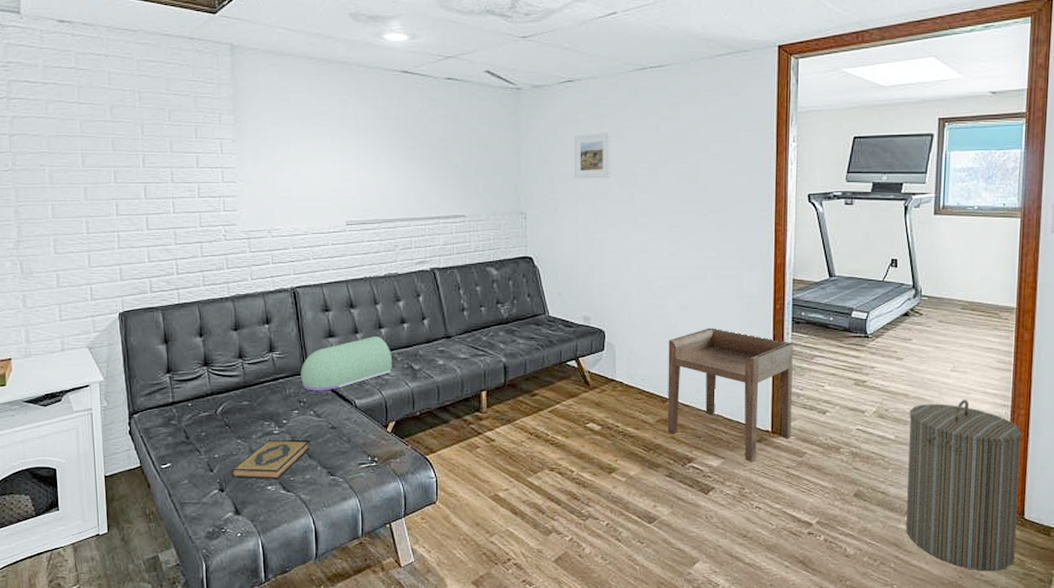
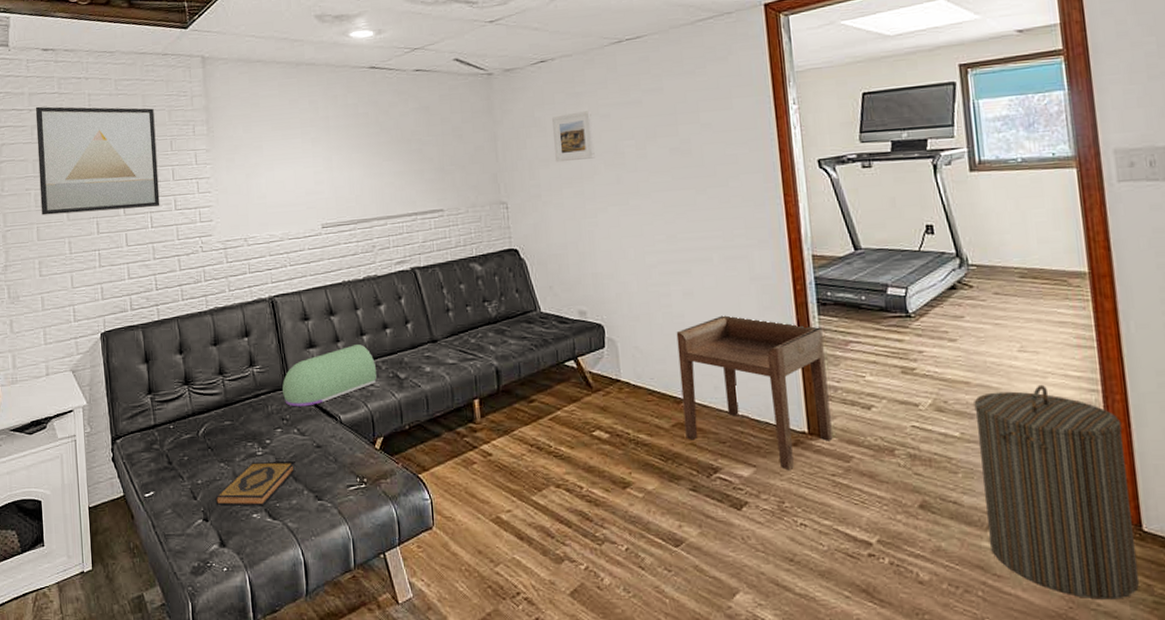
wall art: none [50,80,183,193] -> present [35,106,160,216]

